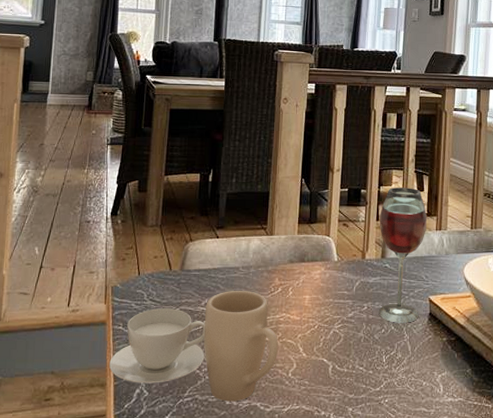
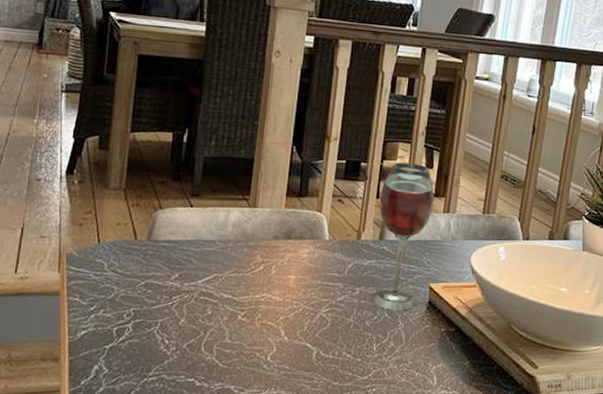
teacup: present [109,308,205,383] -> none [64,280,174,361]
mug: present [203,290,279,402] -> none [172,265,258,384]

